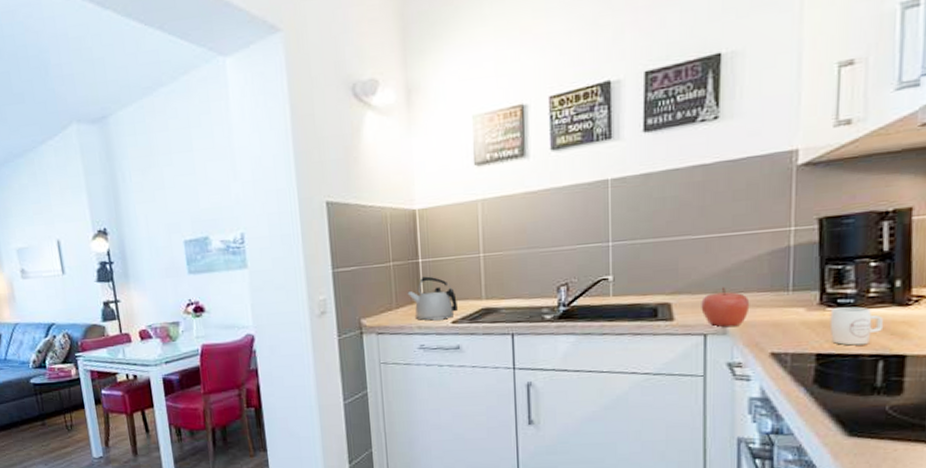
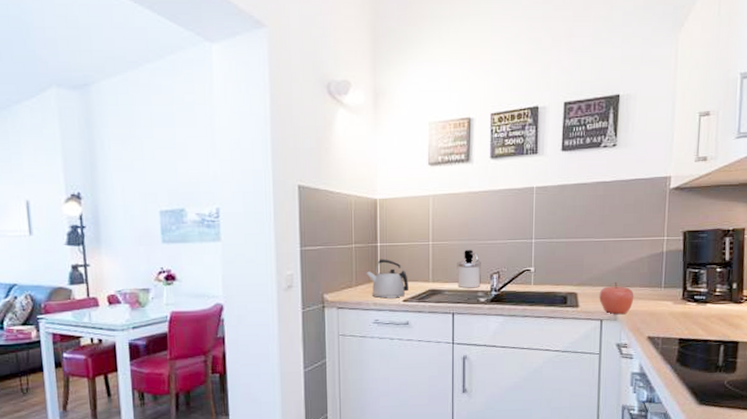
soap dispenser: none [514,260,545,305] -> present [457,250,481,289]
mug: present [829,306,884,346] -> none [688,302,725,333]

